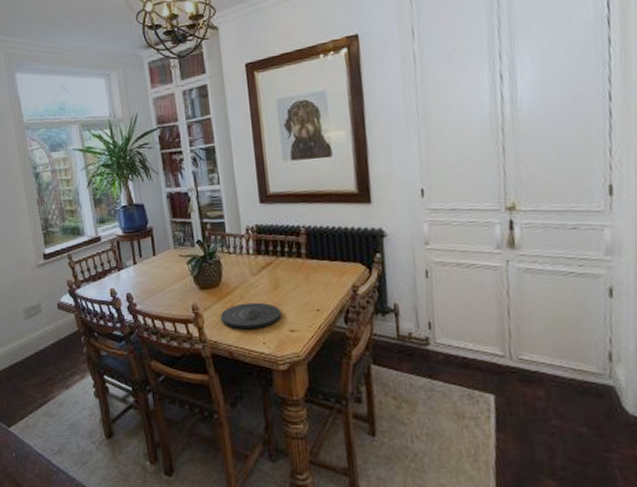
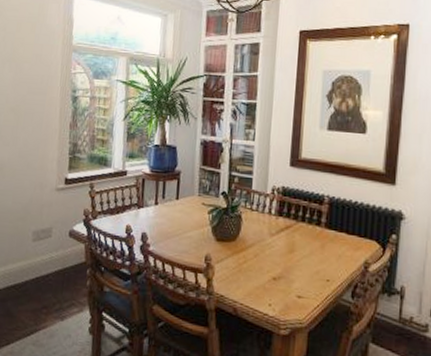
plate: present [221,302,281,329] -> none [232,261,292,289]

